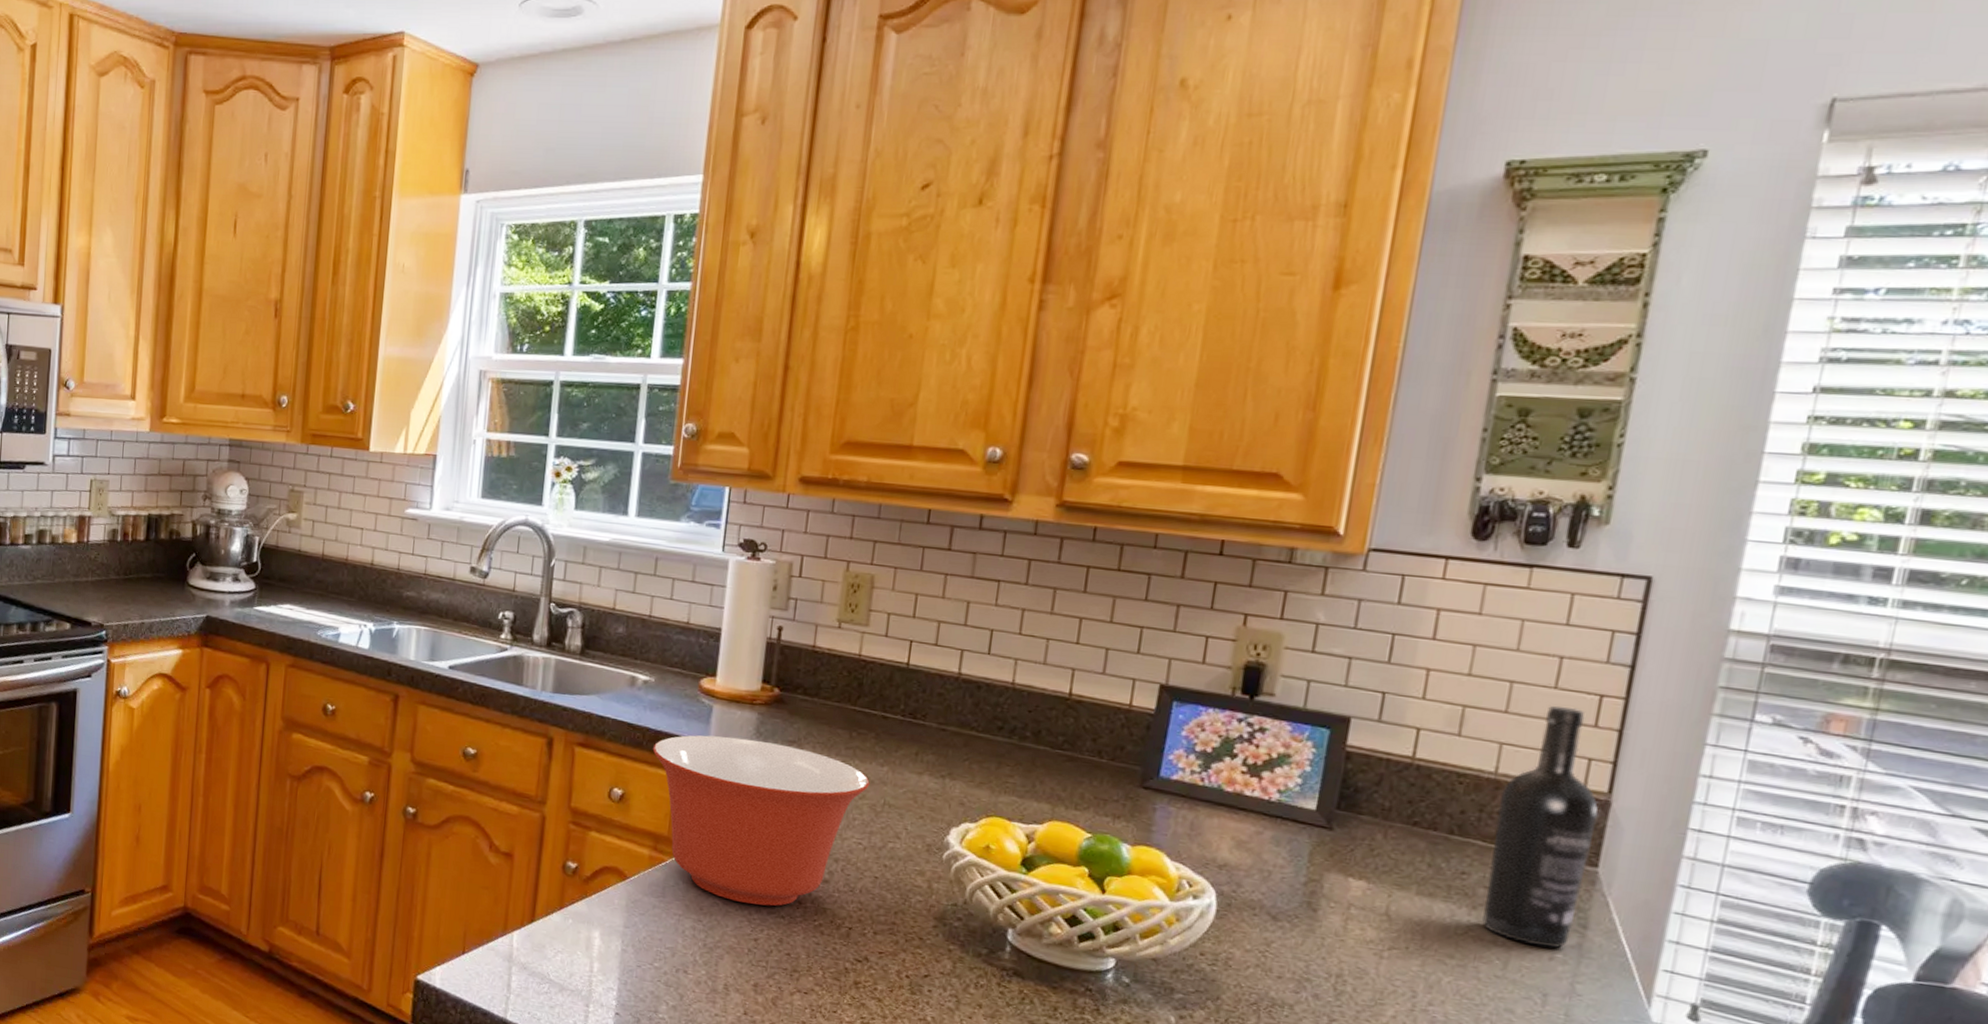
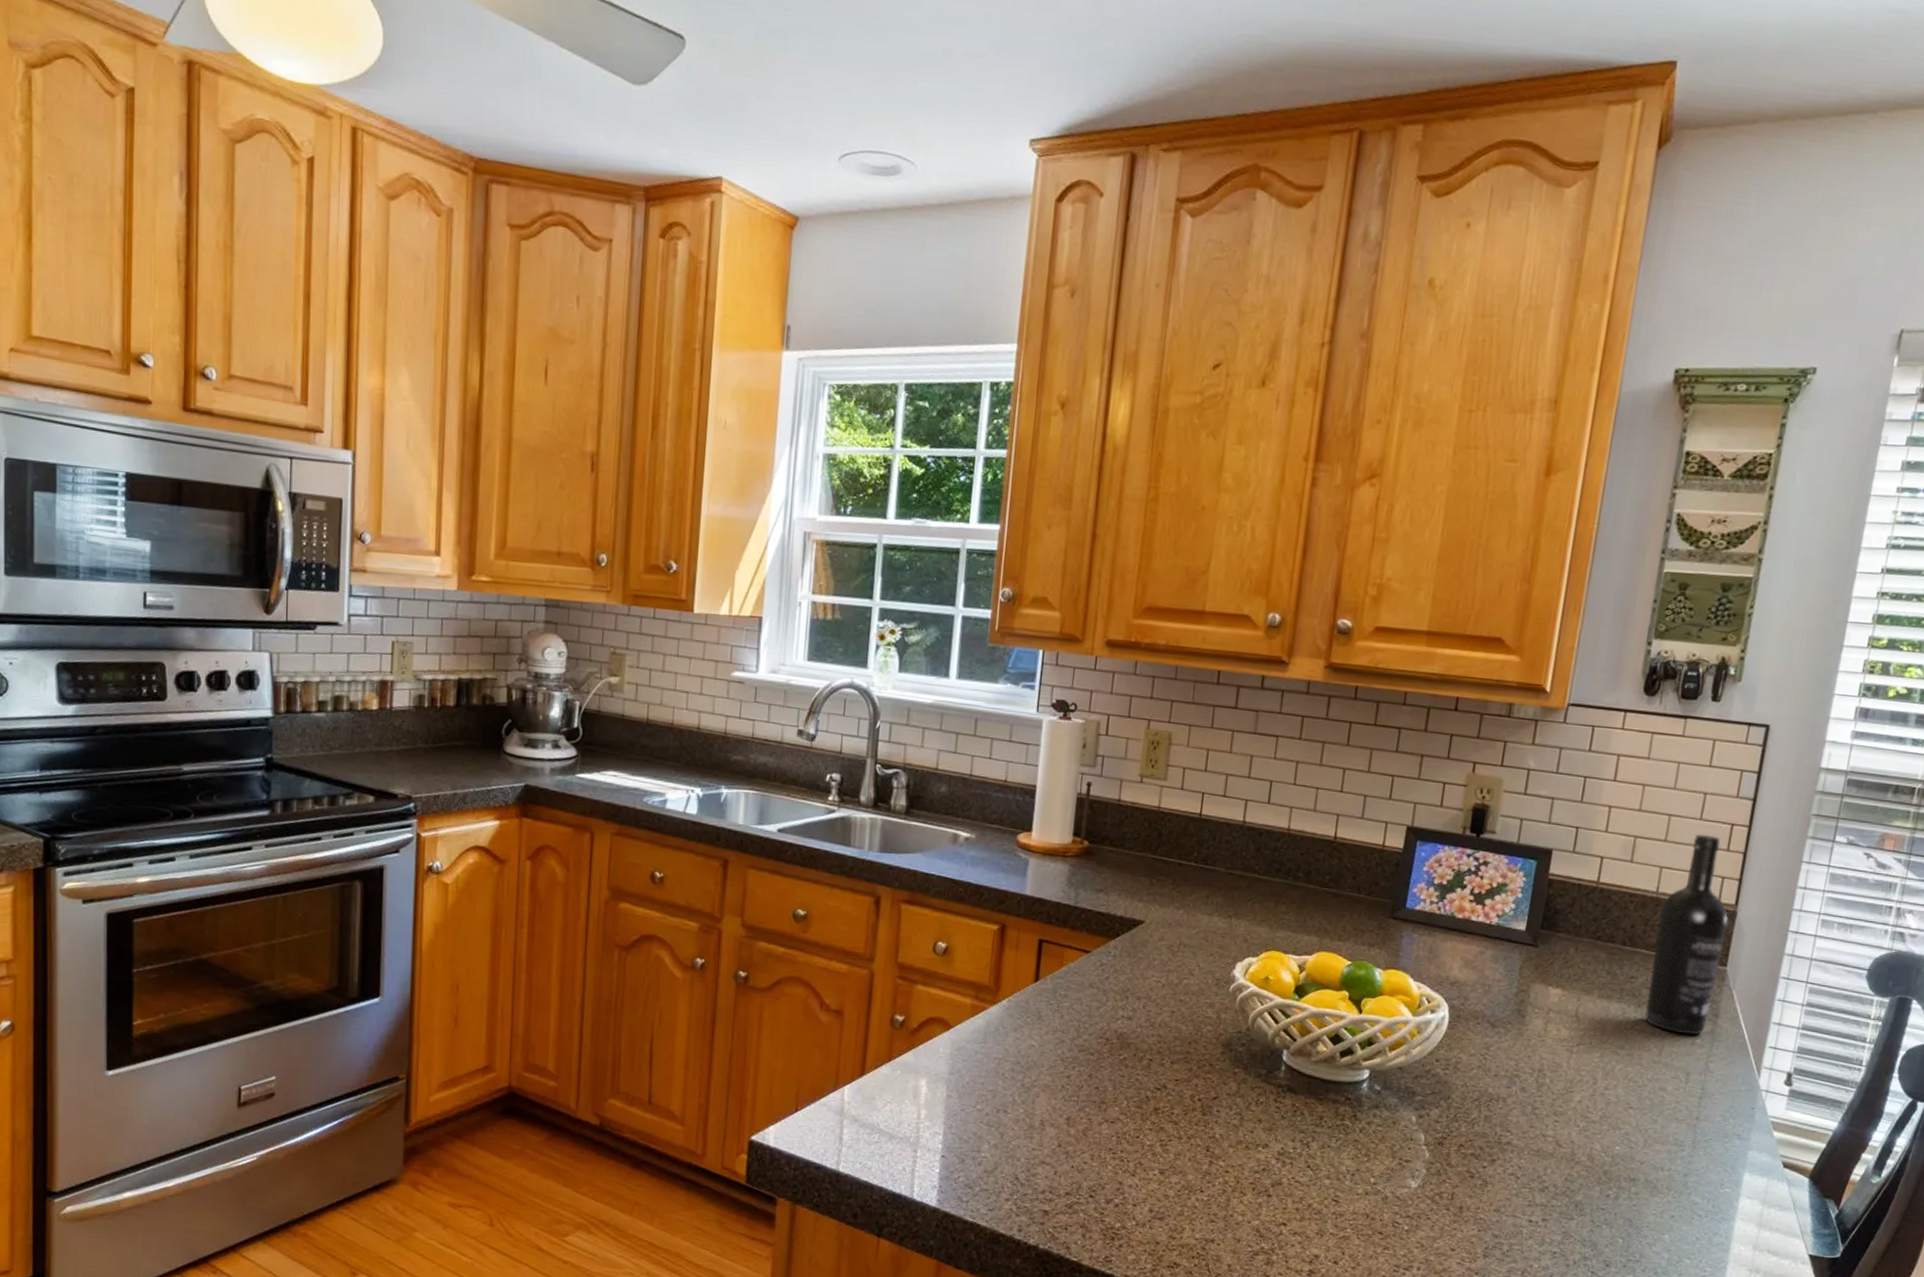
mixing bowl: present [652,735,870,907] -> none [973,887,1168,1045]

